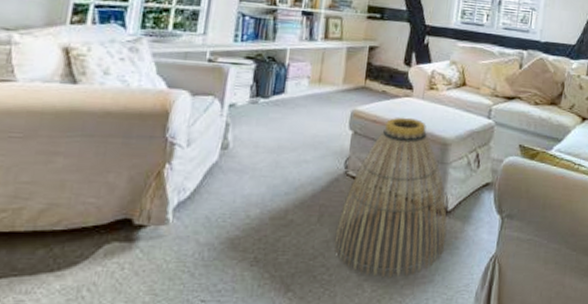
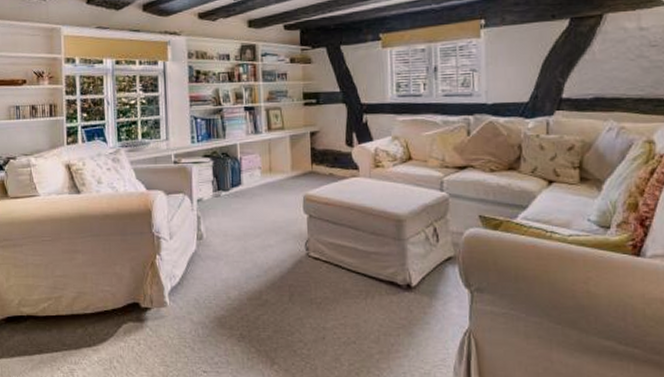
basket: present [334,117,447,278] -> none [307,197,415,353]

